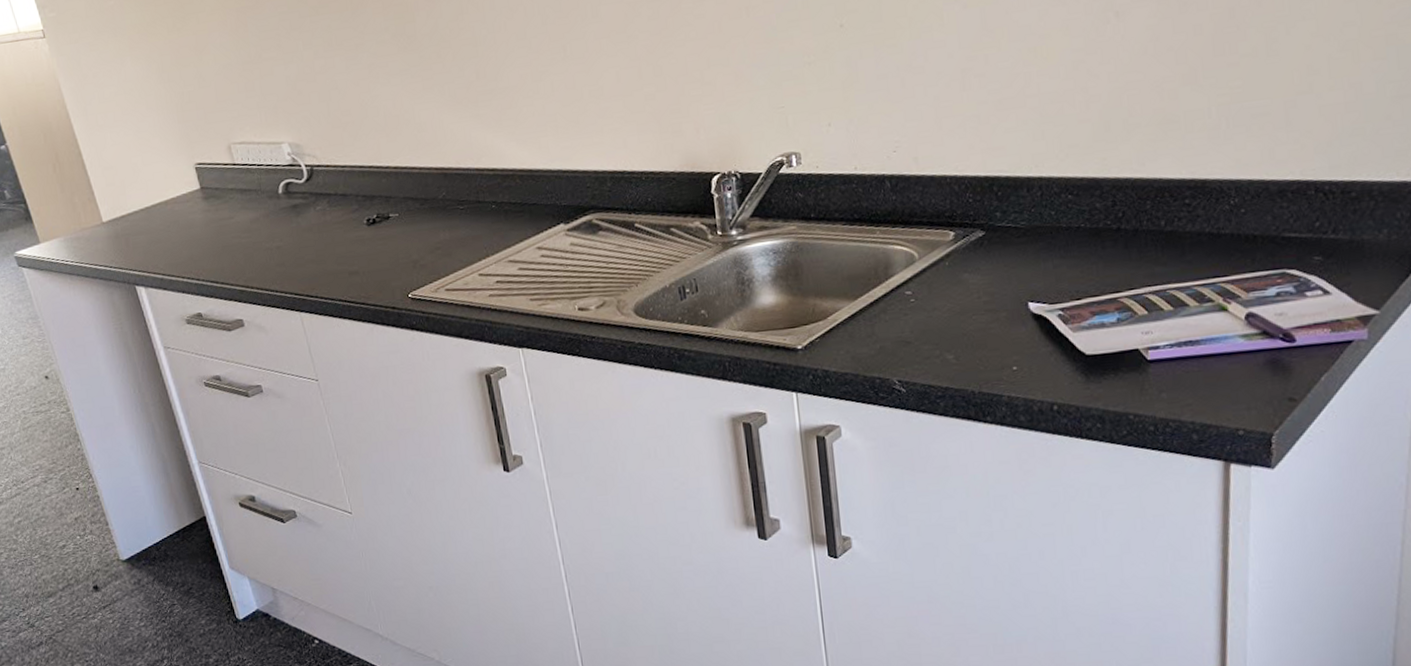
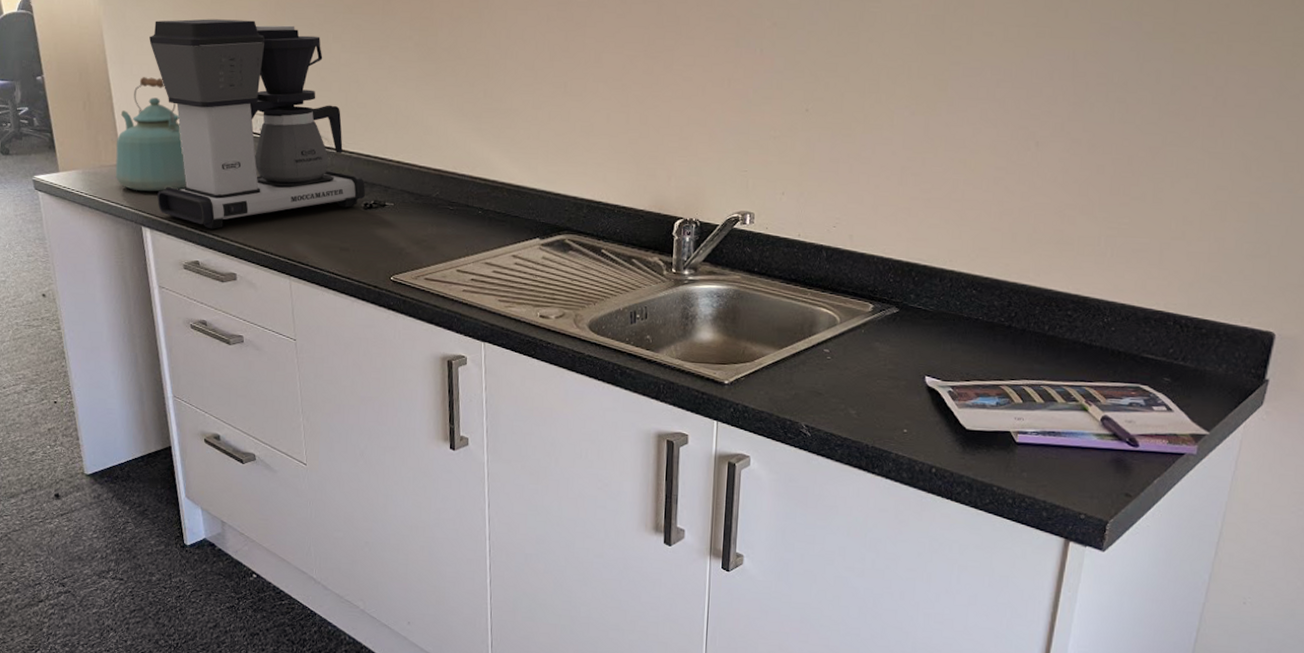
kettle: none [93,123,175,249] -> present [115,77,187,192]
coffee maker: none [109,40,366,277] -> present [149,19,365,229]

